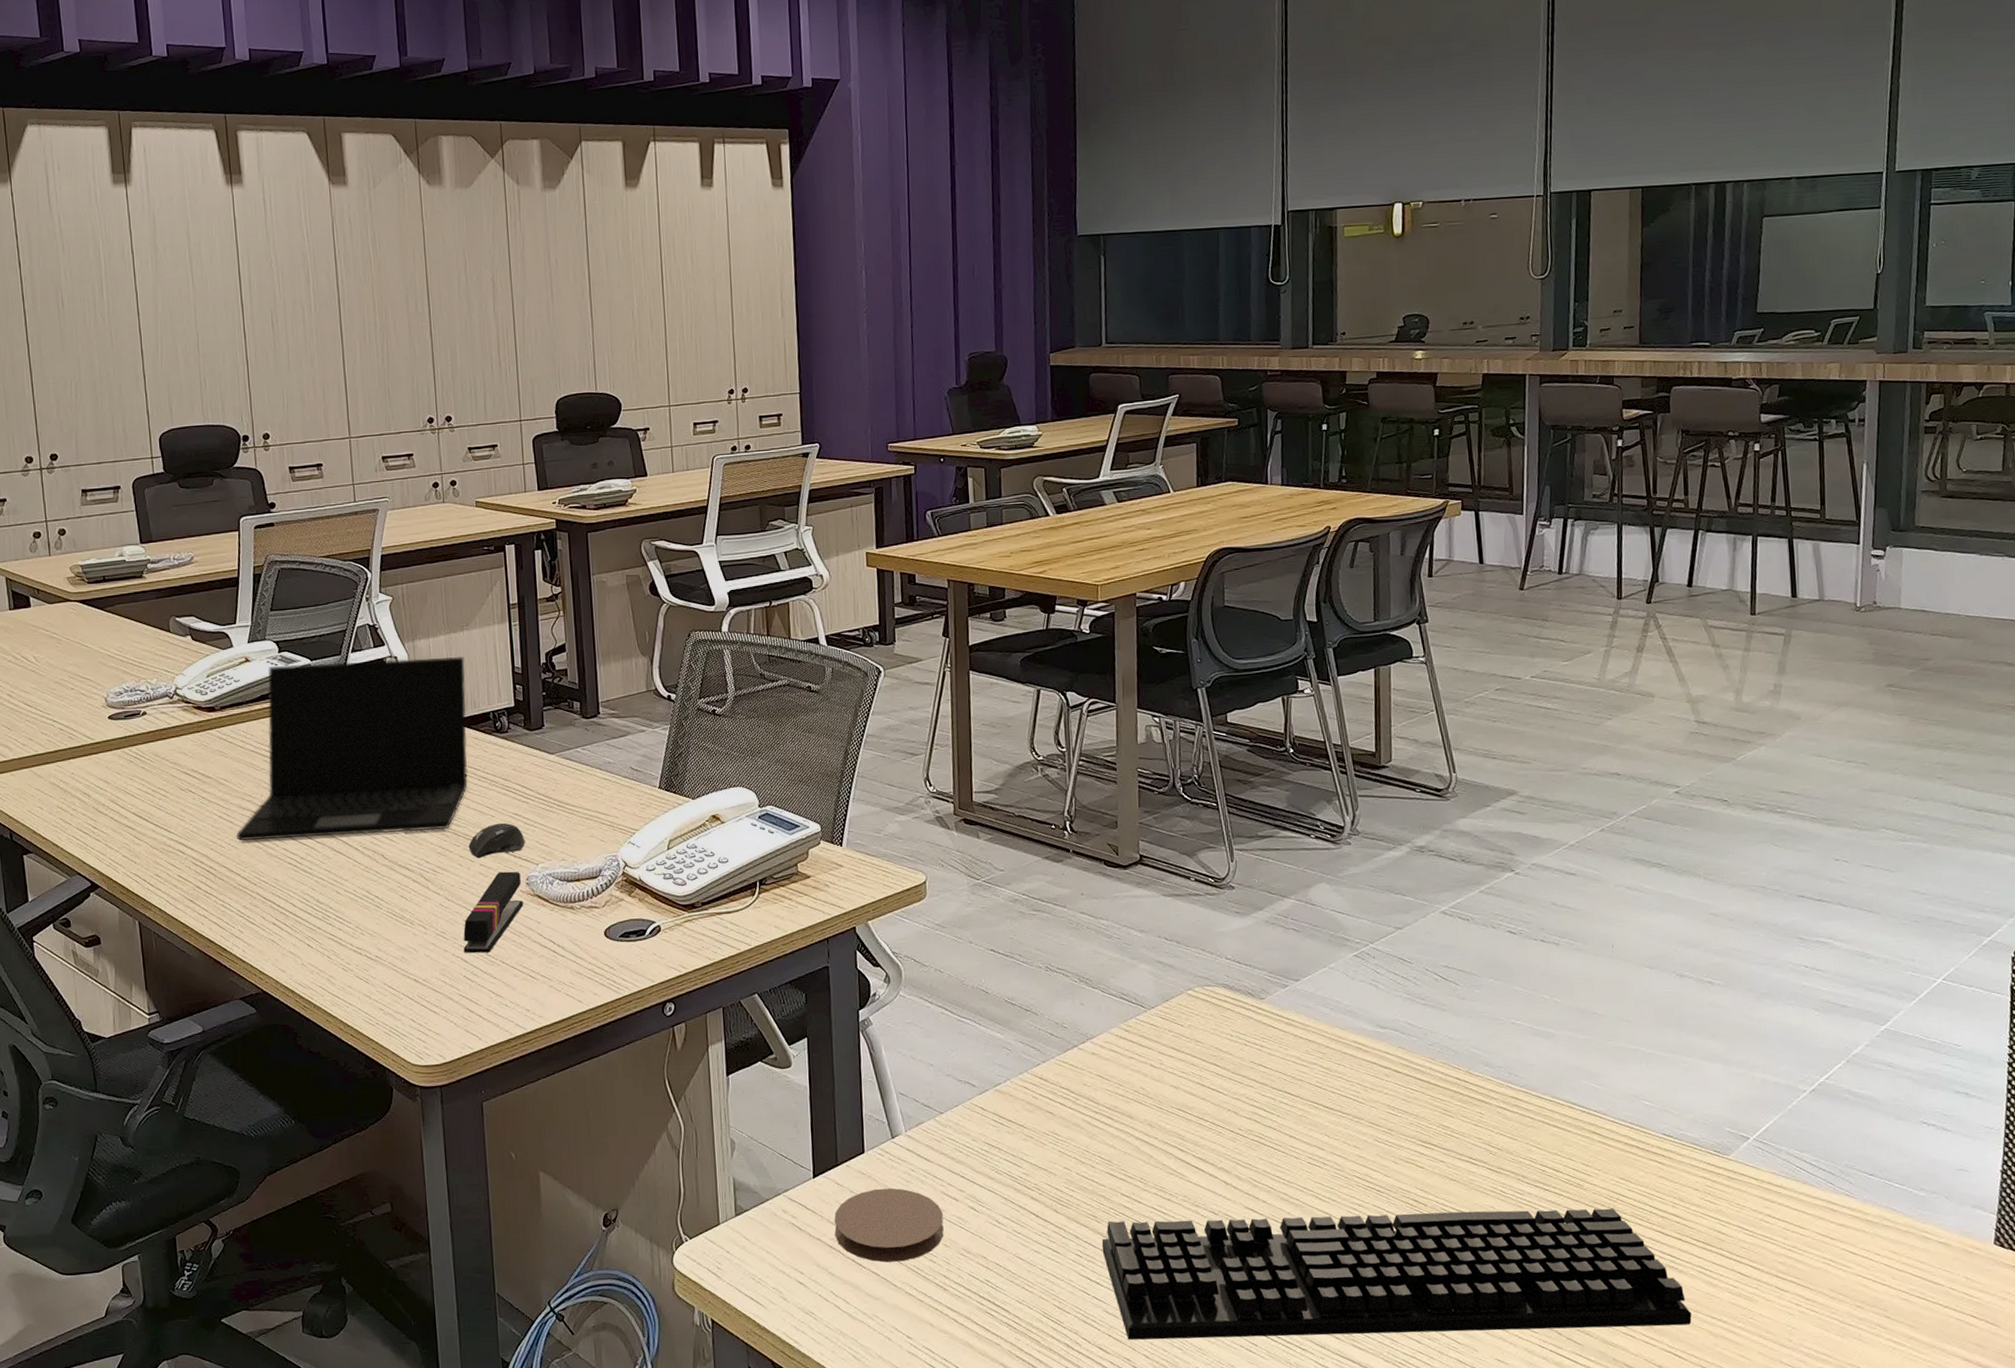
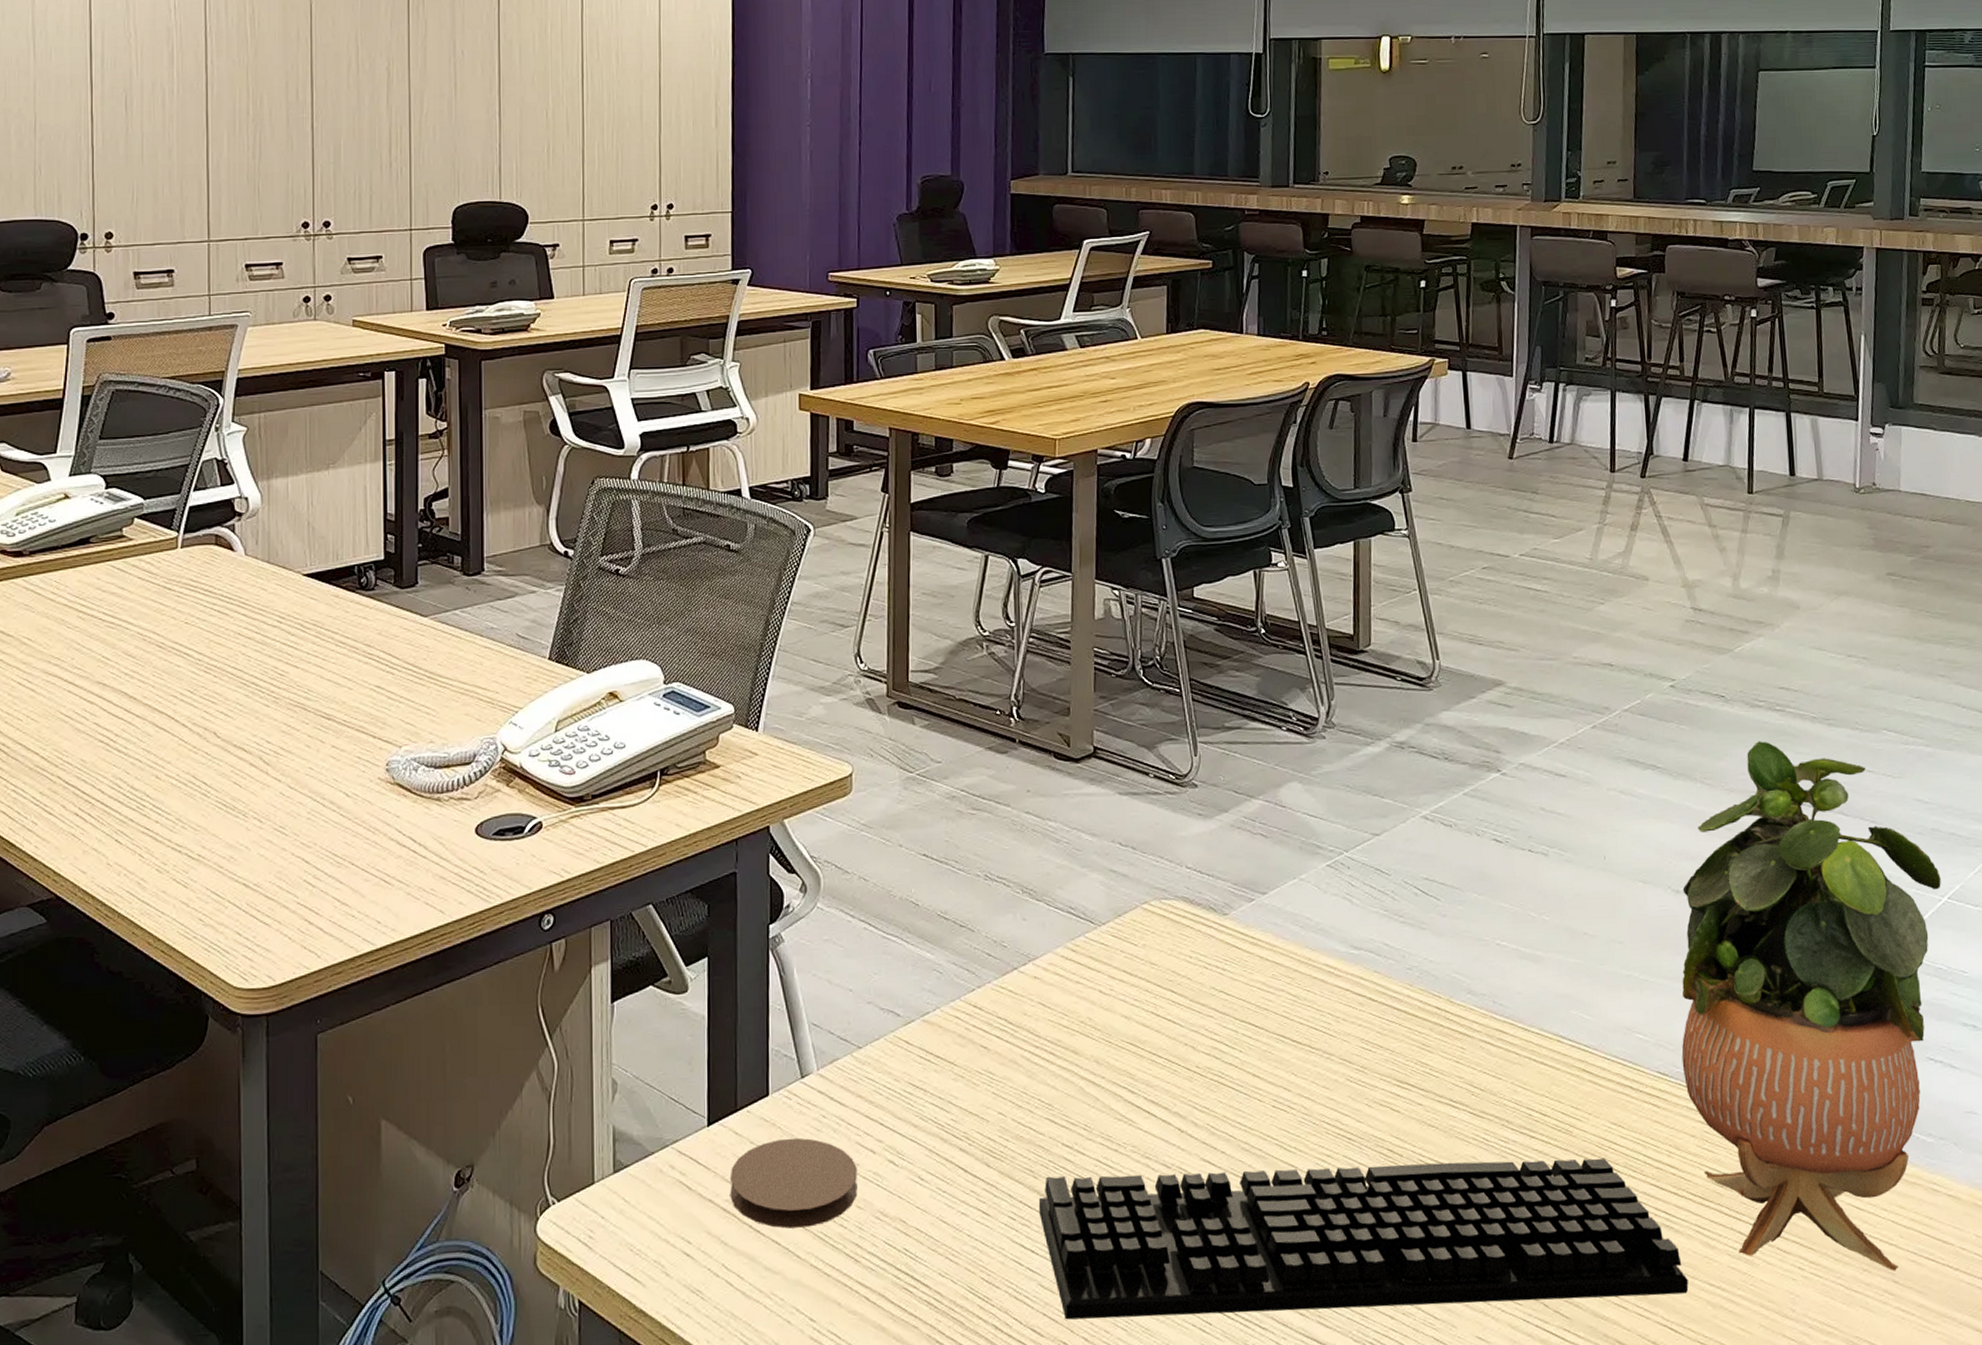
laptop: present [237,656,468,841] -> none [38,499,328,712]
stapler: present [463,871,524,954] -> none [305,754,381,853]
computer mouse: present [468,822,525,859] -> none [319,696,387,739]
potted plant: none [1685,840,1936,1308] -> present [1681,741,1941,1271]

